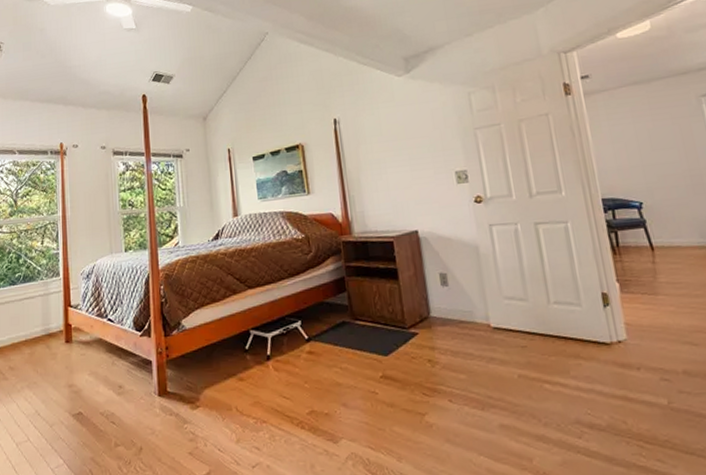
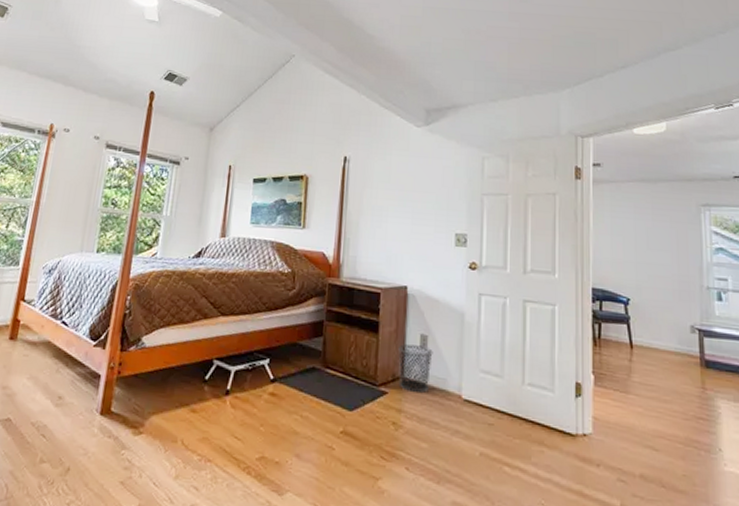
waste bin: none [420,284,457,329] -> present [398,344,433,393]

